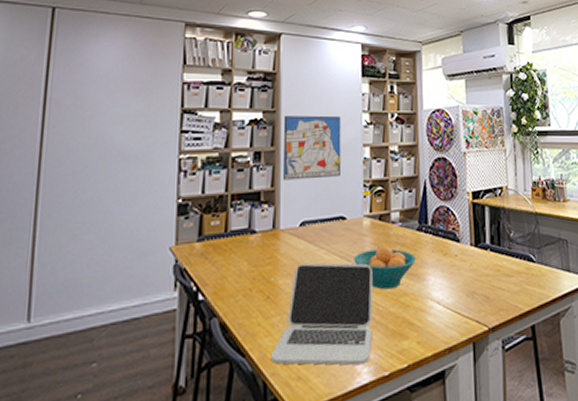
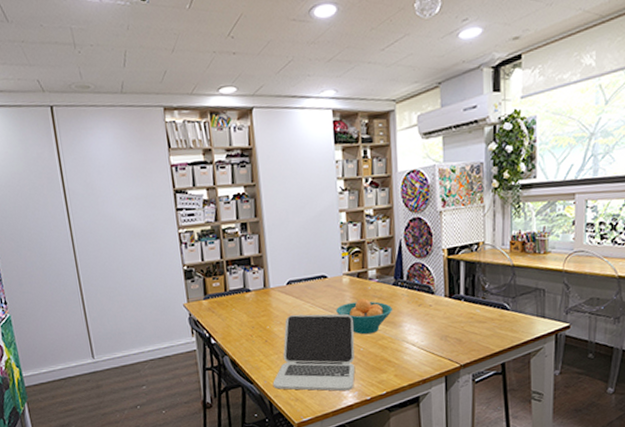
wall art: present [283,115,342,181] -> none [263,185,320,247]

